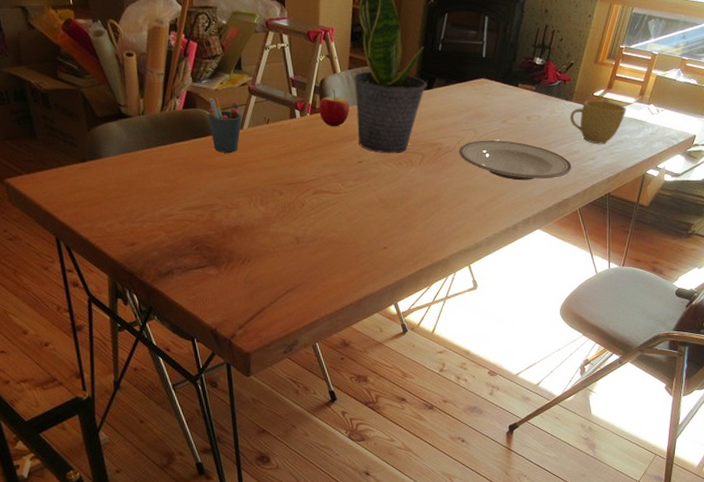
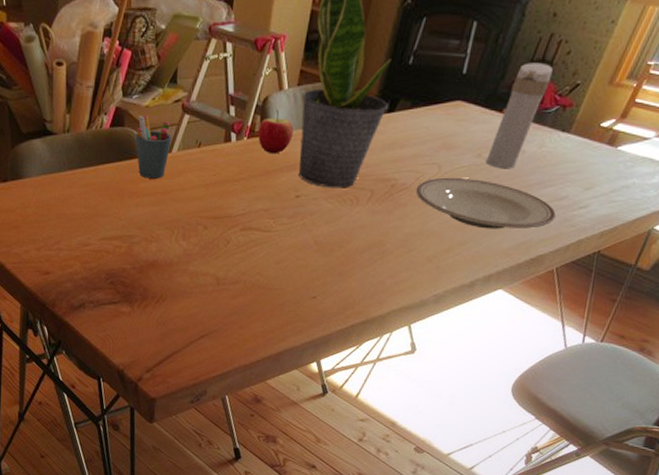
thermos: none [511,47,551,132] -> present [485,62,553,169]
cup: present [570,100,626,144] -> none [563,133,641,189]

